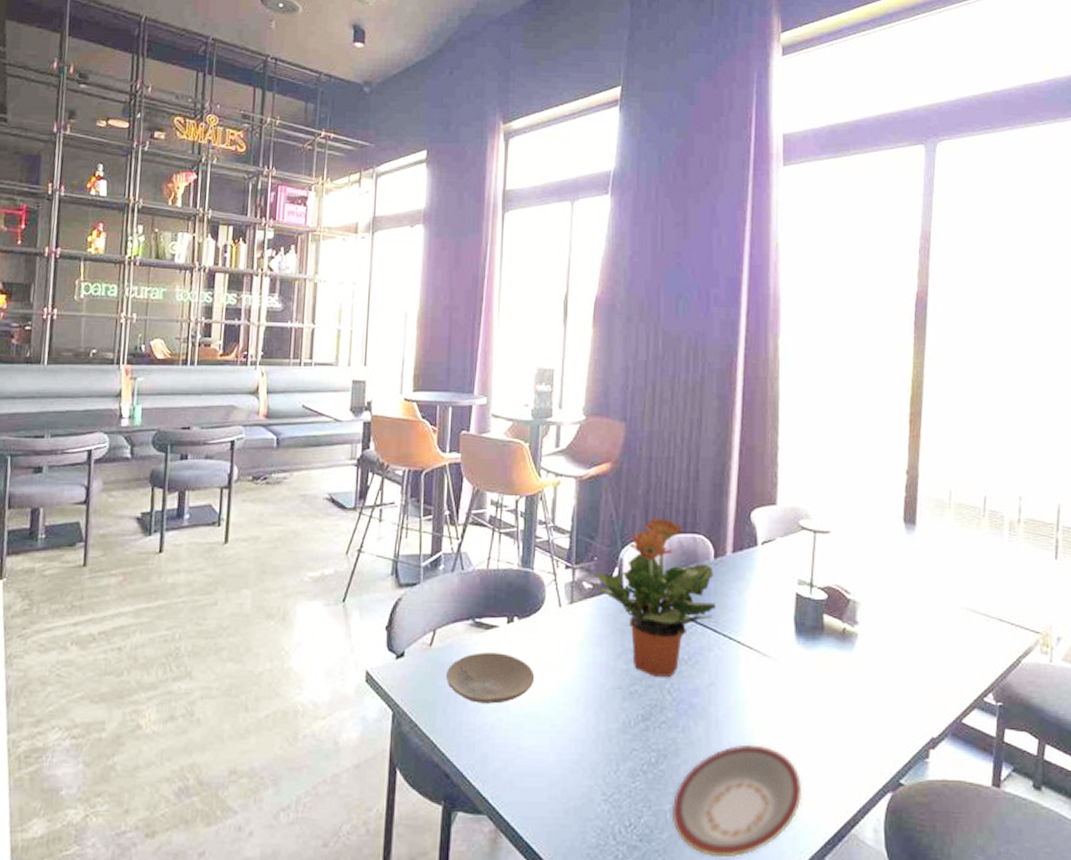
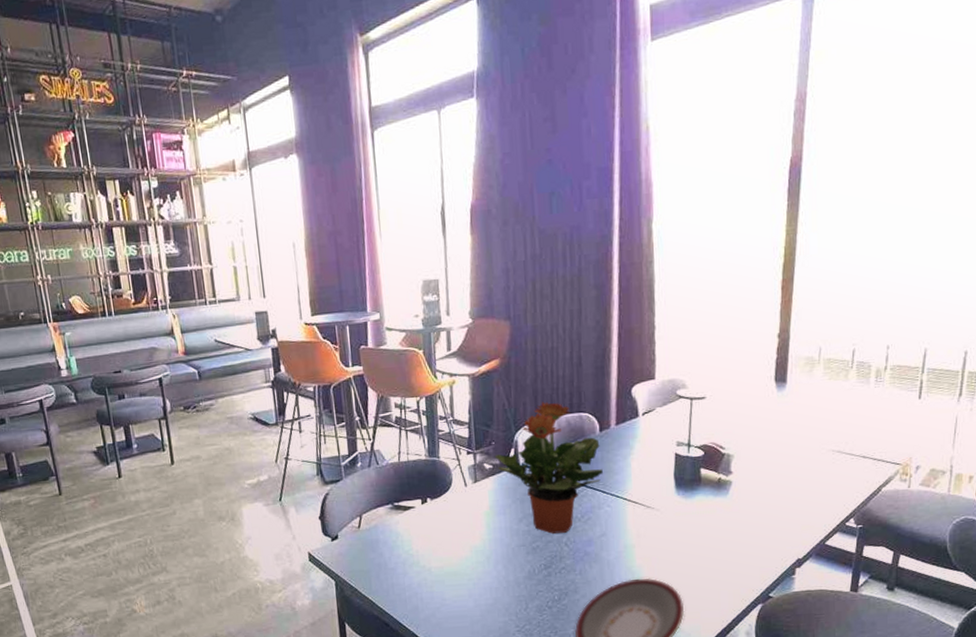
plate: present [446,652,535,704] -> none [375,528,451,569]

